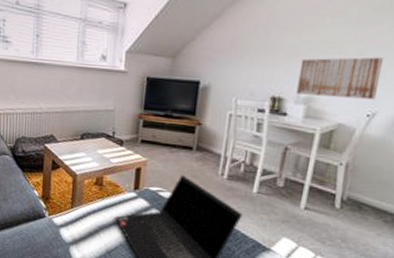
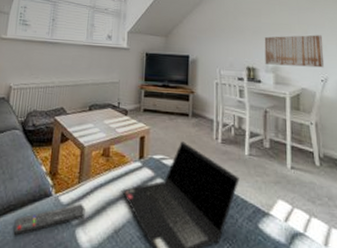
remote control: none [11,226,79,249] -> present [13,204,85,238]

